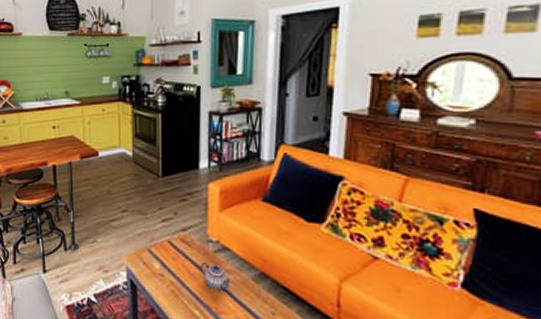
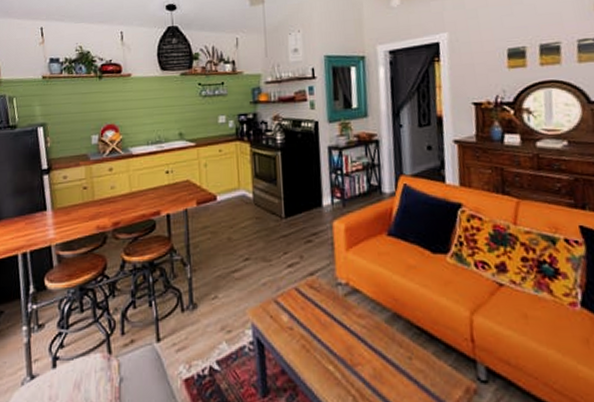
teapot: present [201,261,232,291] -> none [332,307,365,339]

